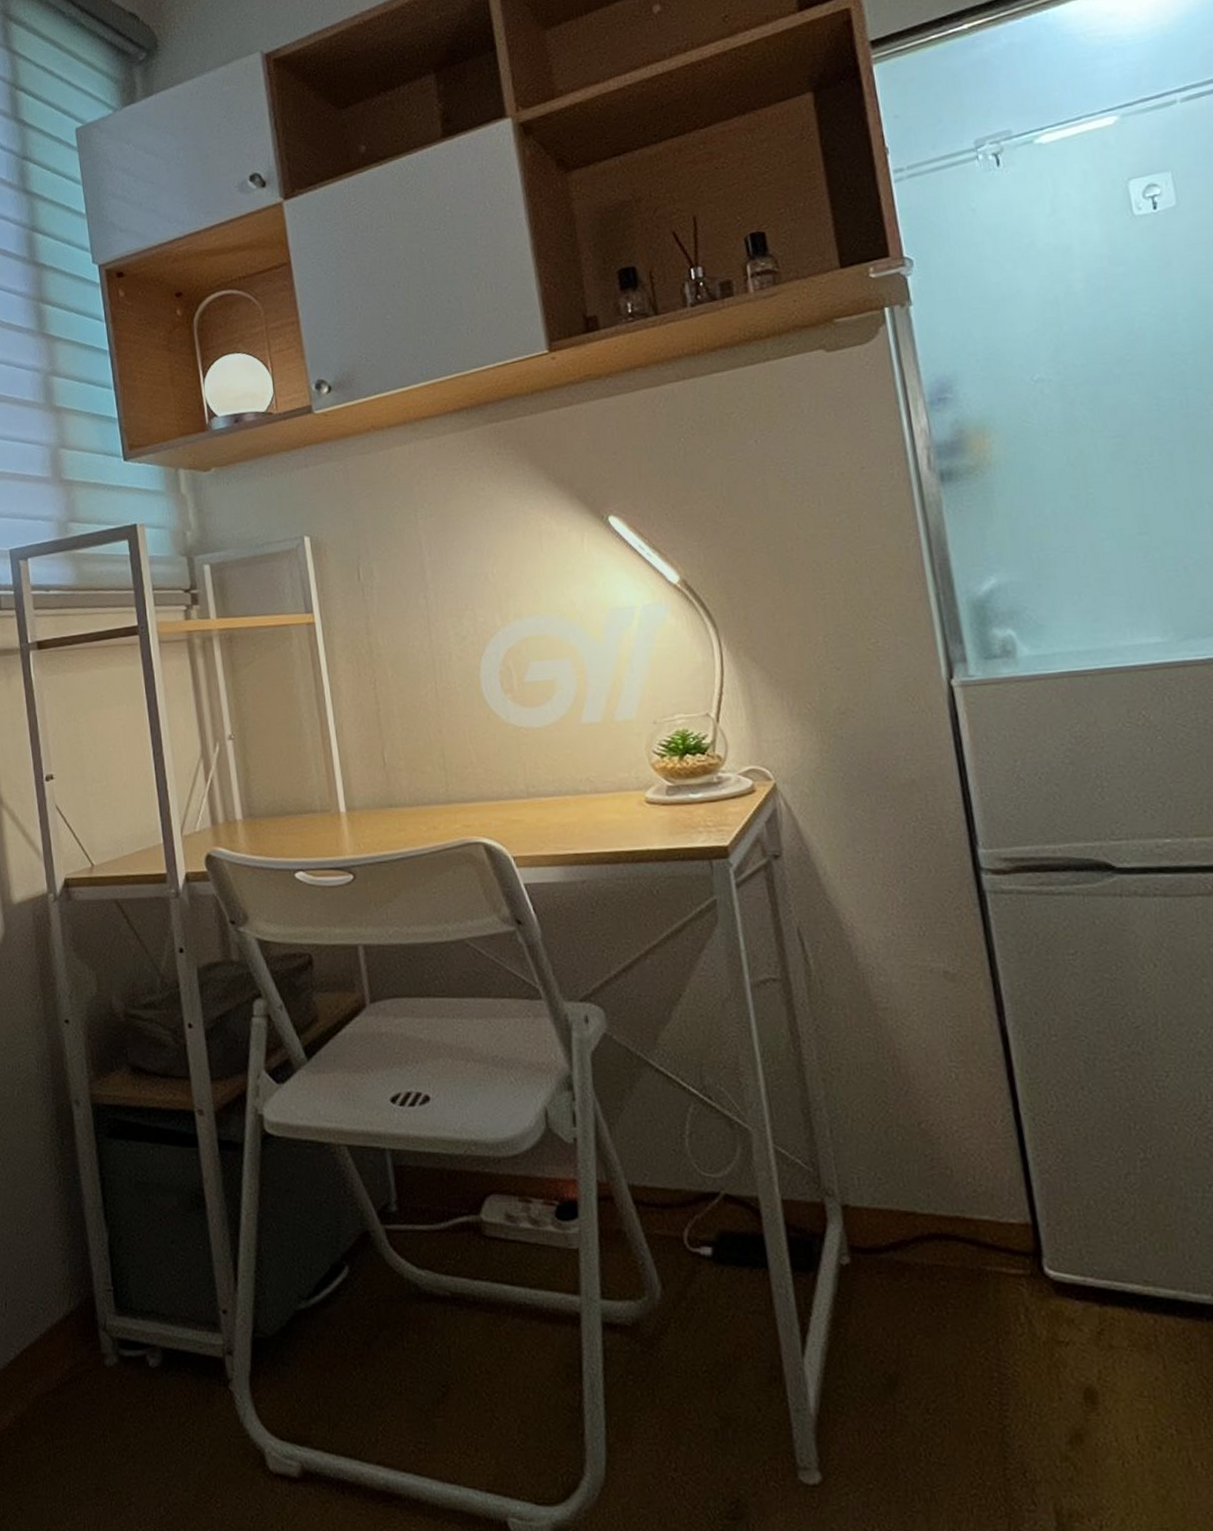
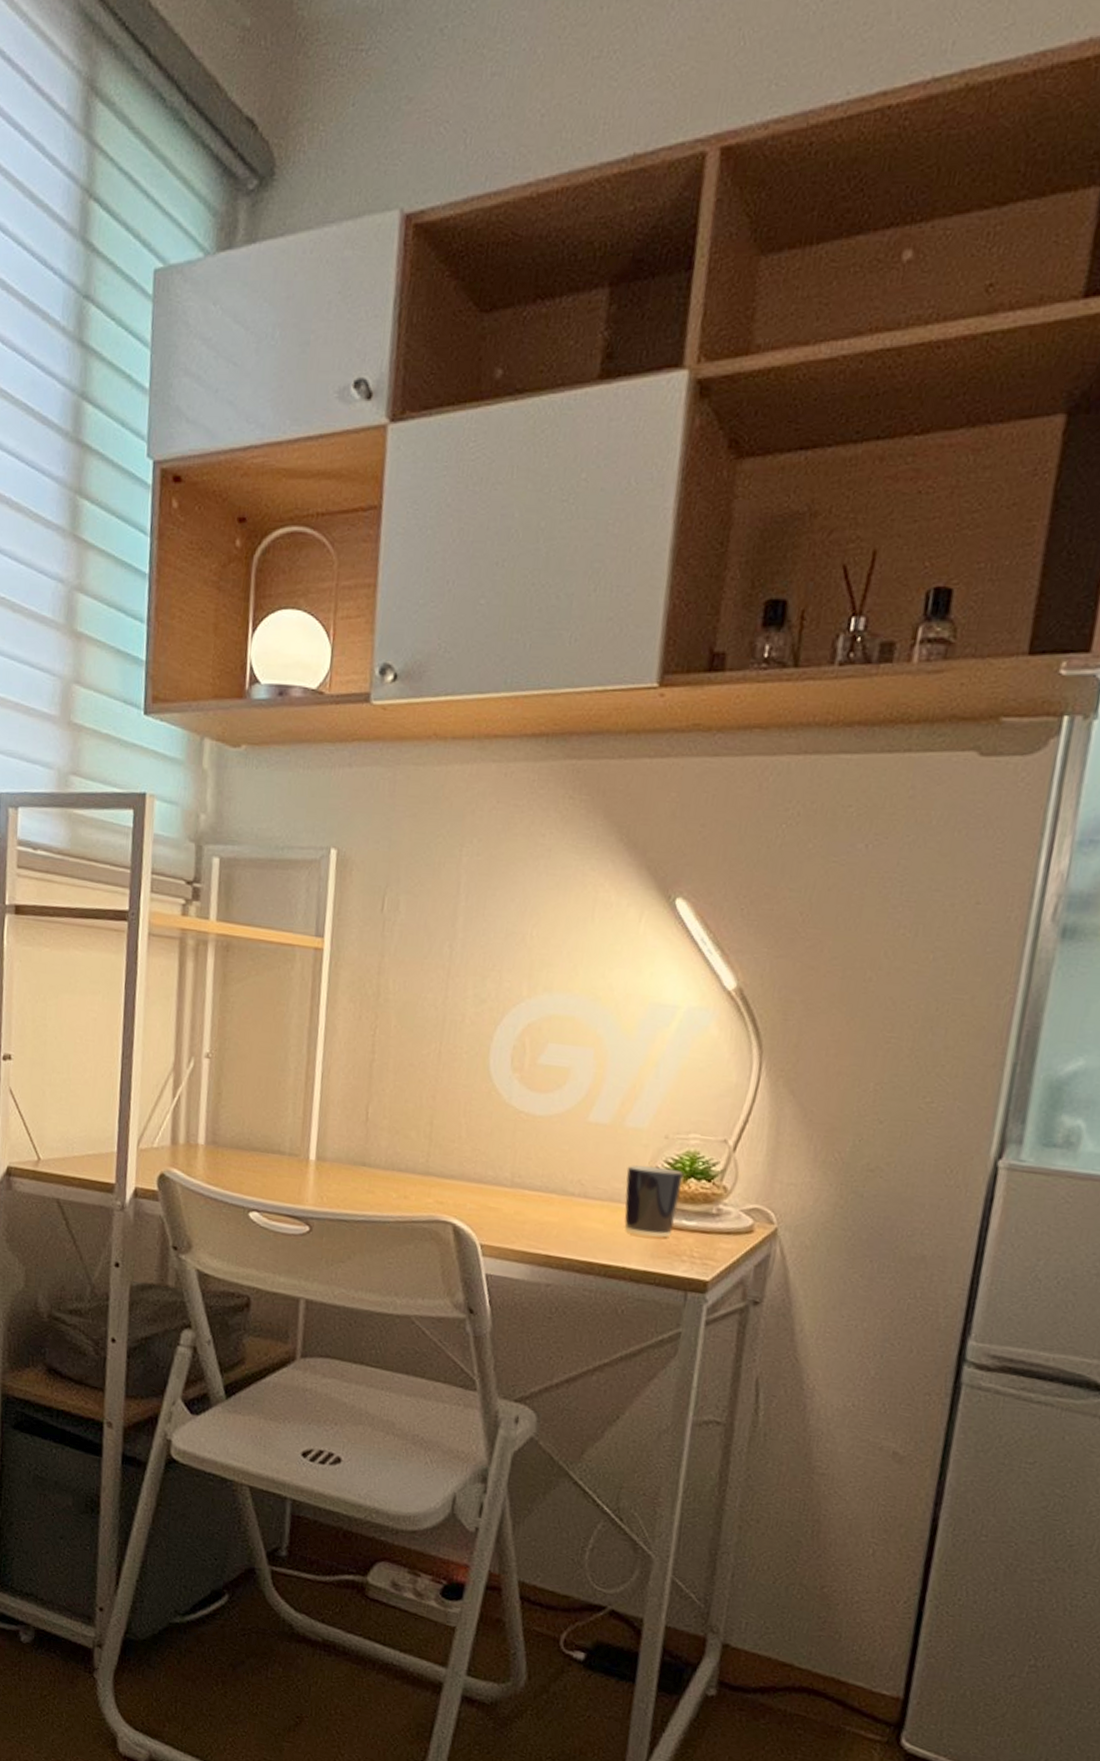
mug: none [627,749,683,818] -> present [624,1165,684,1239]

